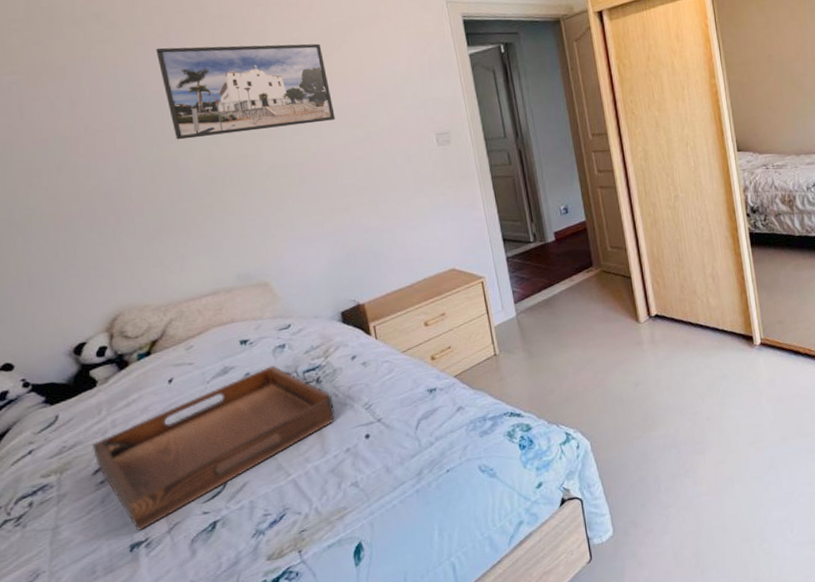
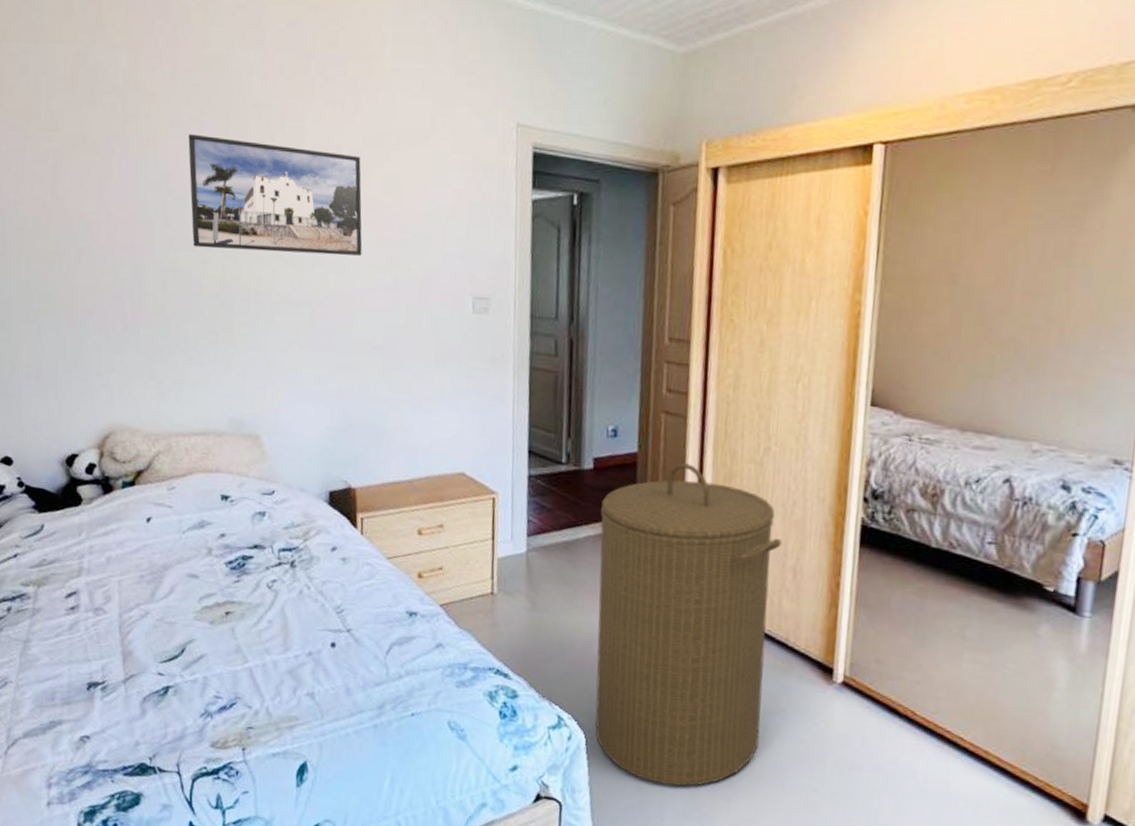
serving tray: present [92,366,335,532] -> none [69,533,305,672]
laundry hamper: none [566,219,715,460] -> present [595,462,782,787]

